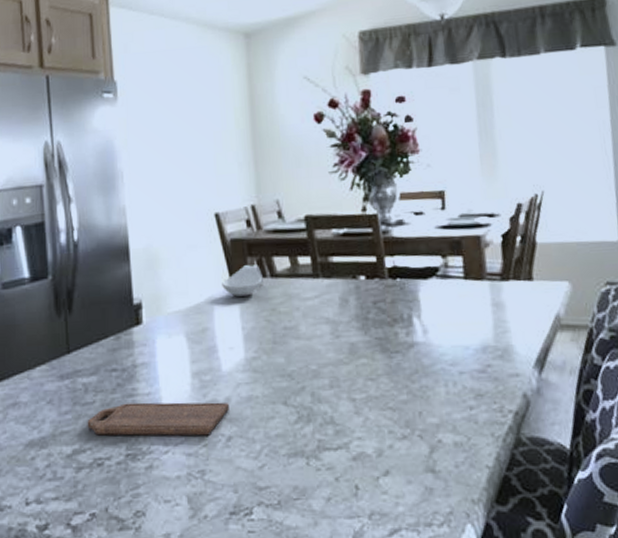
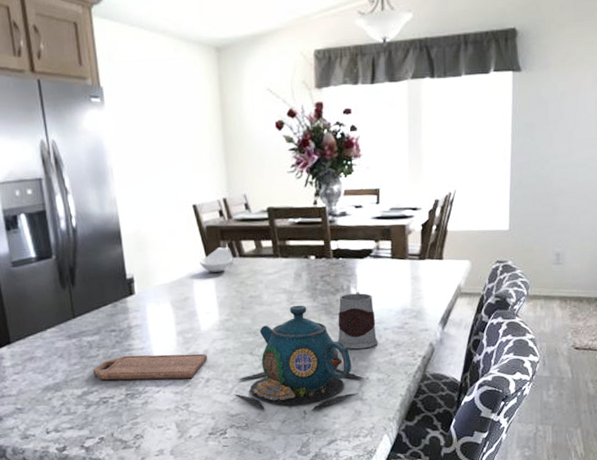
teapot: none [263,339,437,485] -> present [234,305,365,411]
mug: none [397,321,452,401] -> present [337,291,378,349]

